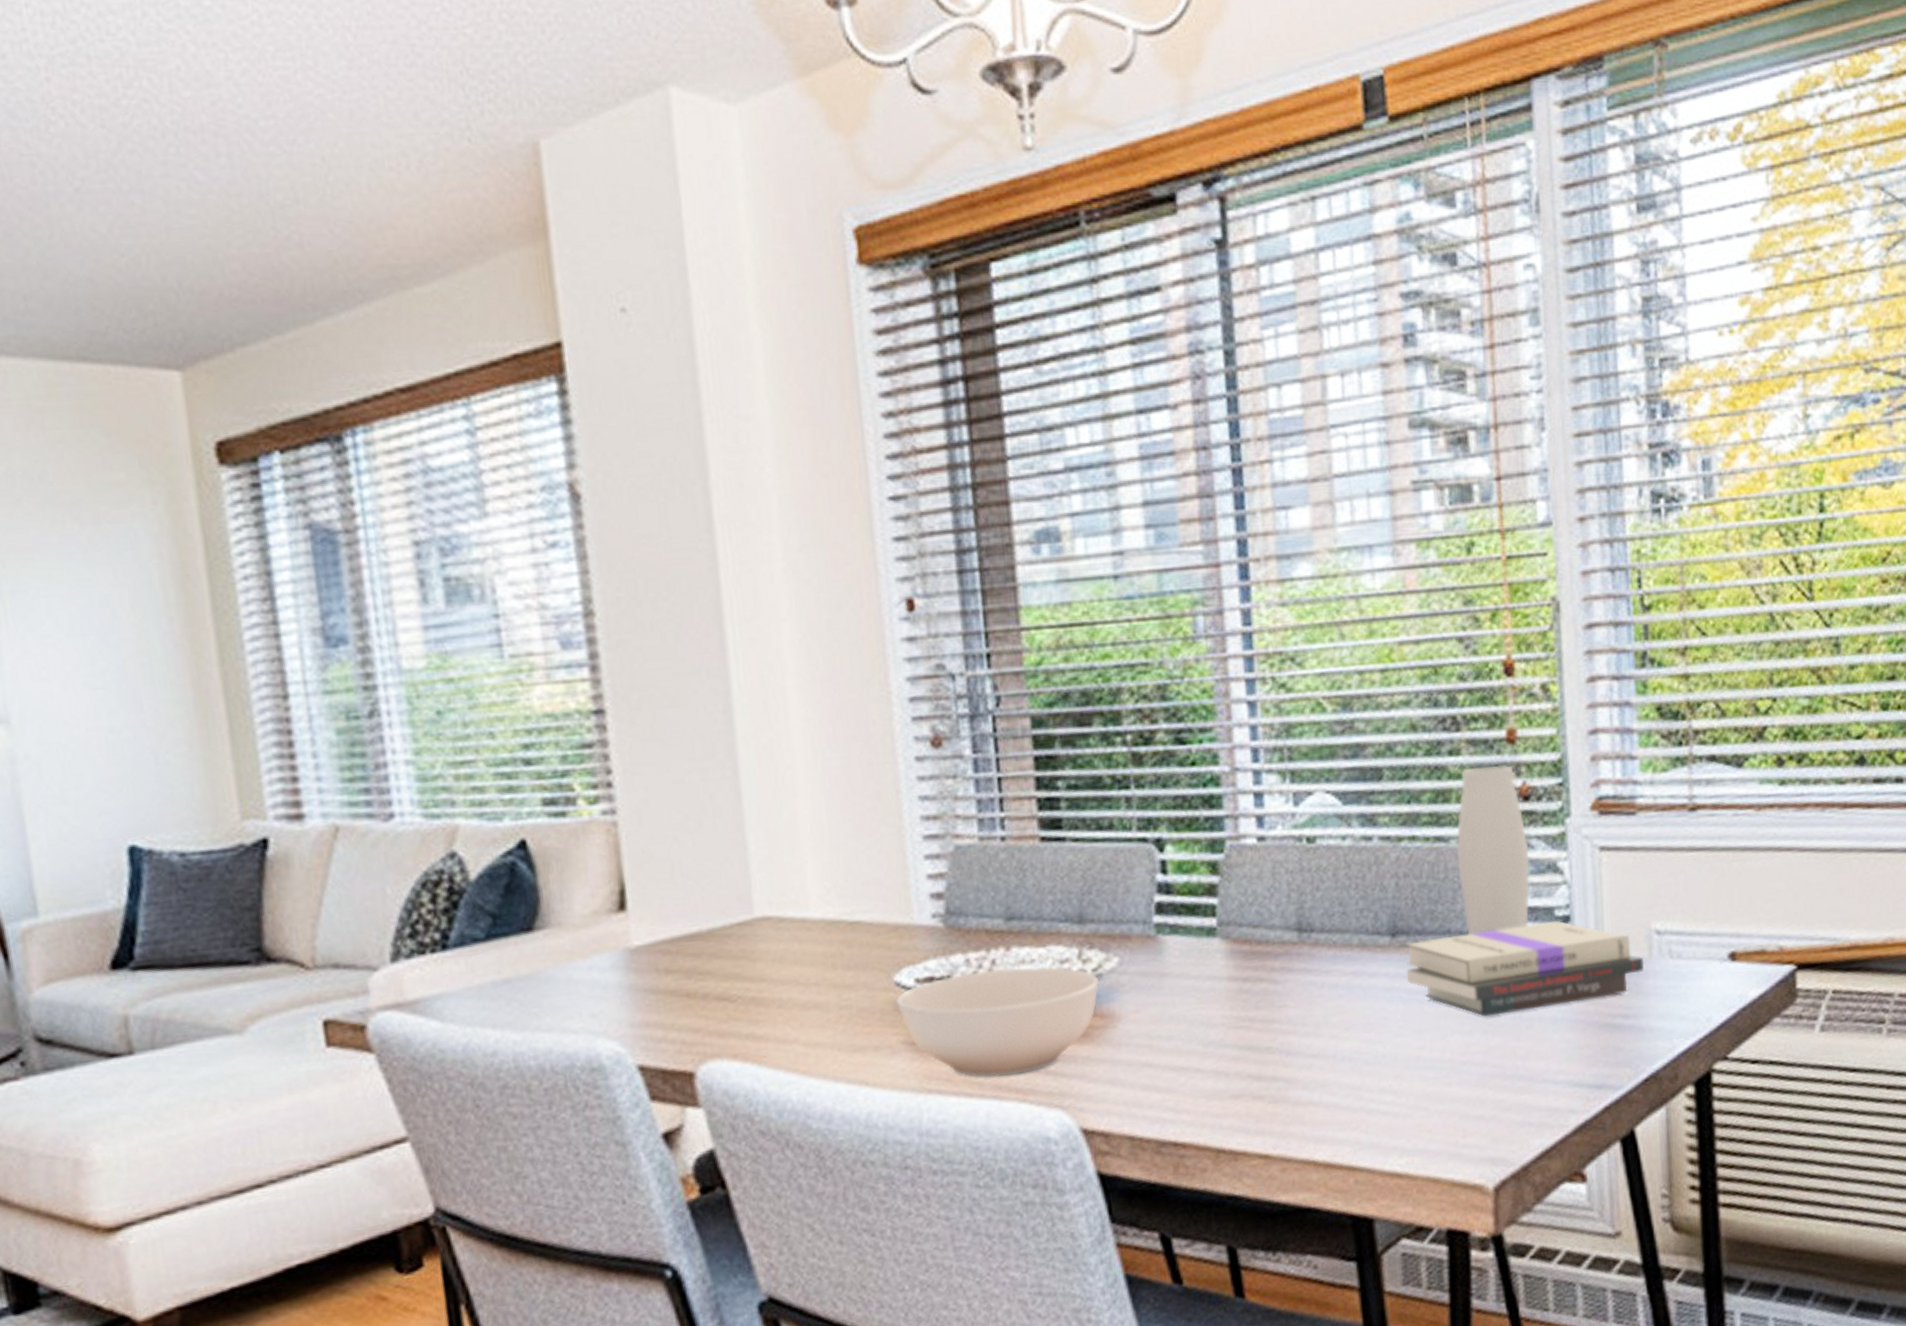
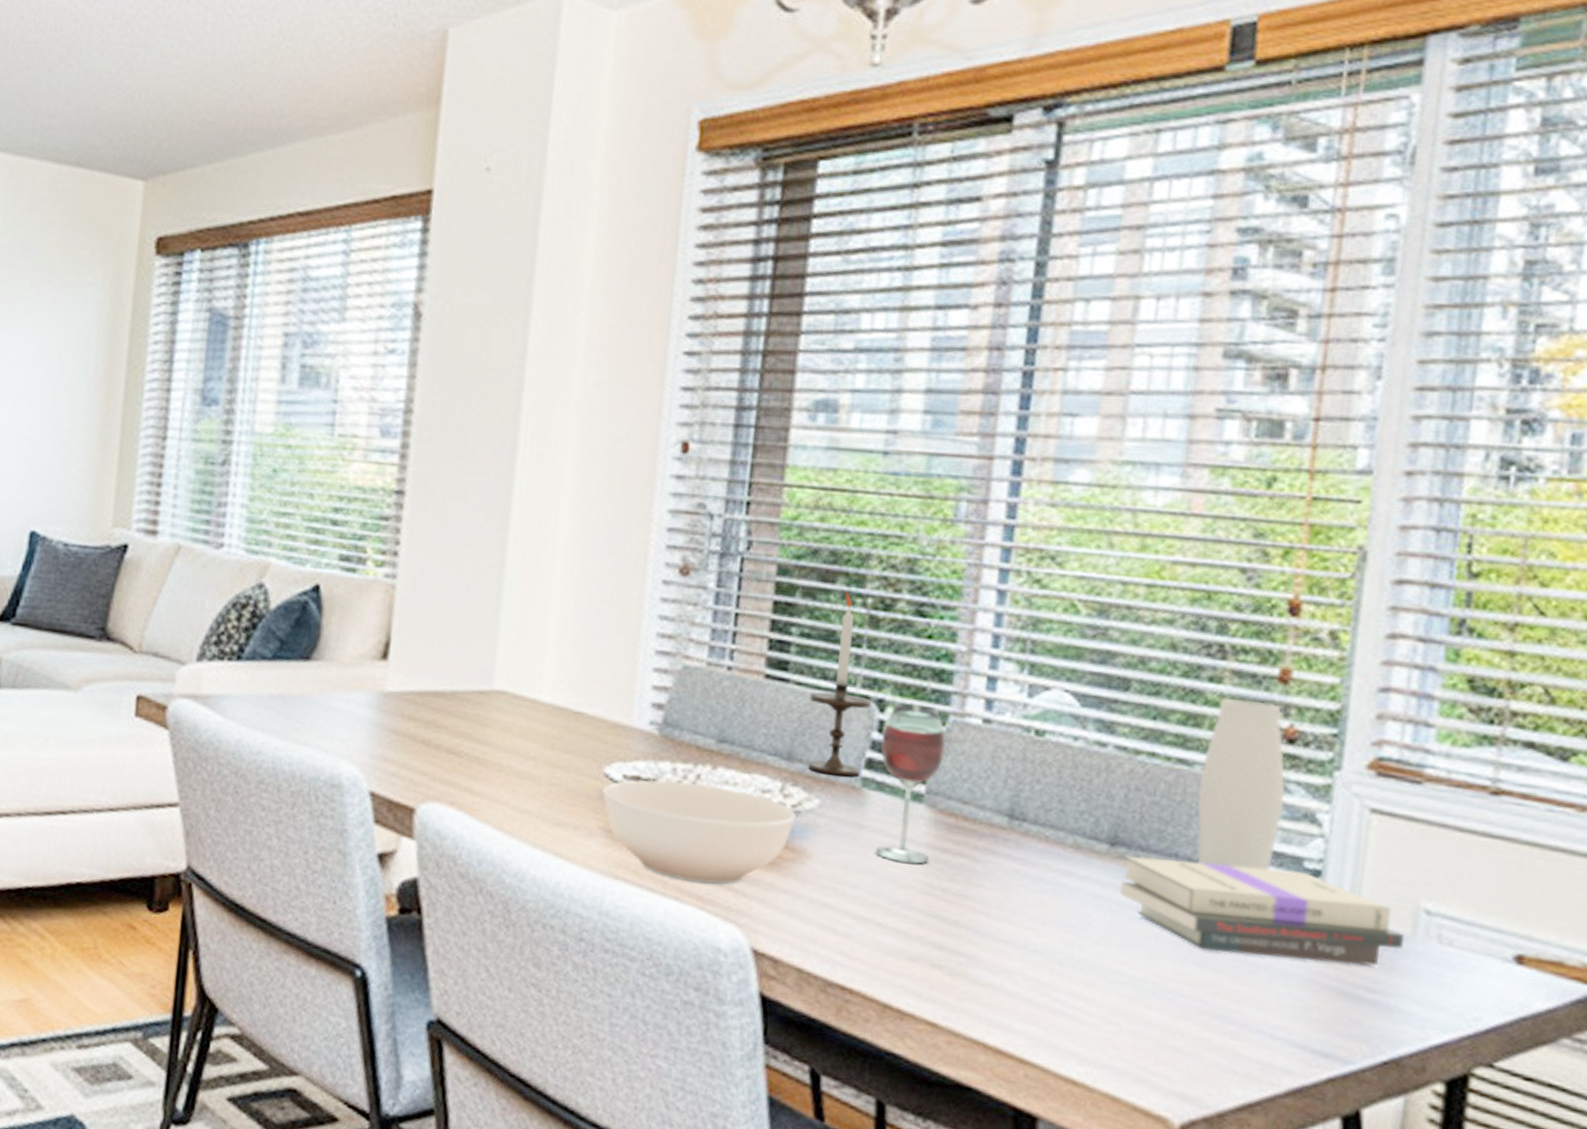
candlestick: none [1088,732,1152,930] -> present [808,591,871,777]
wineglass: none [1165,834,1233,1002] -> present [876,702,946,864]

